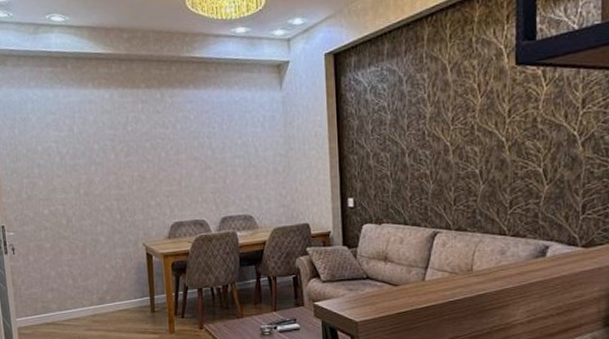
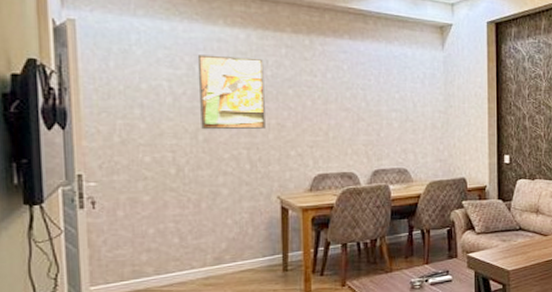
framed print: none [75,115,130,185] -> present [197,54,265,130]

